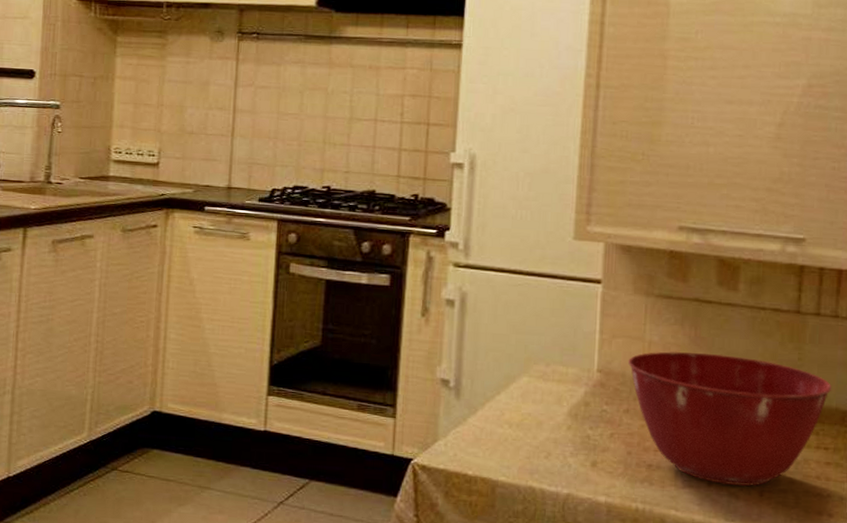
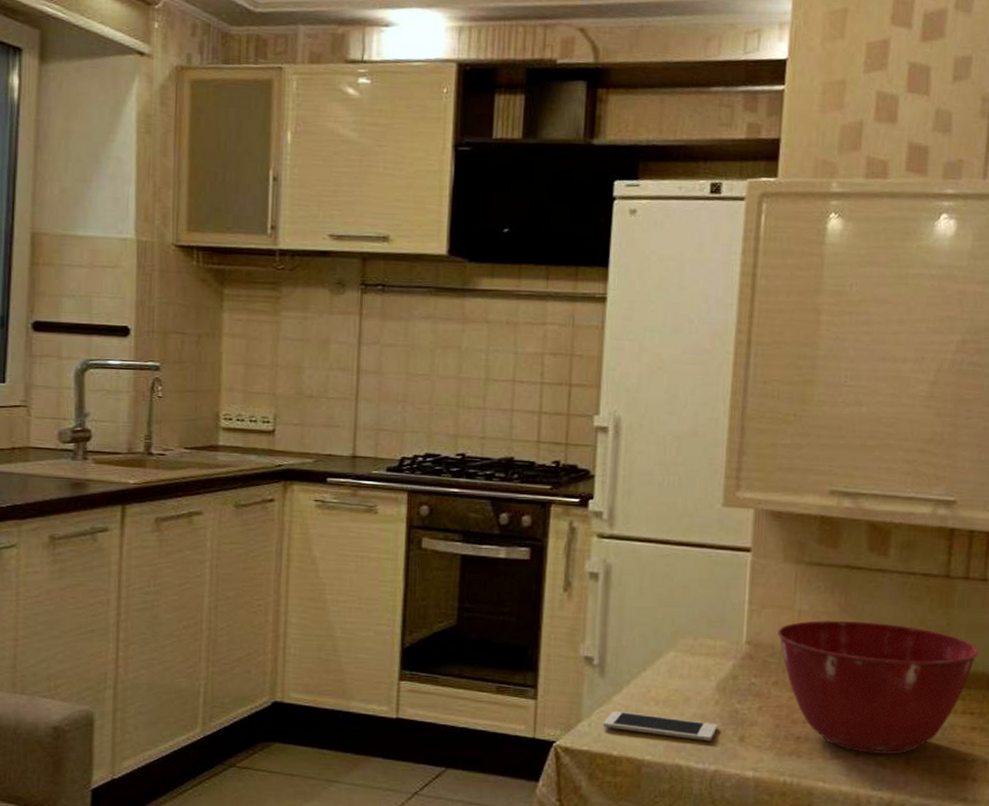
cell phone: none [458,431,571,466] -> present [602,710,718,742]

